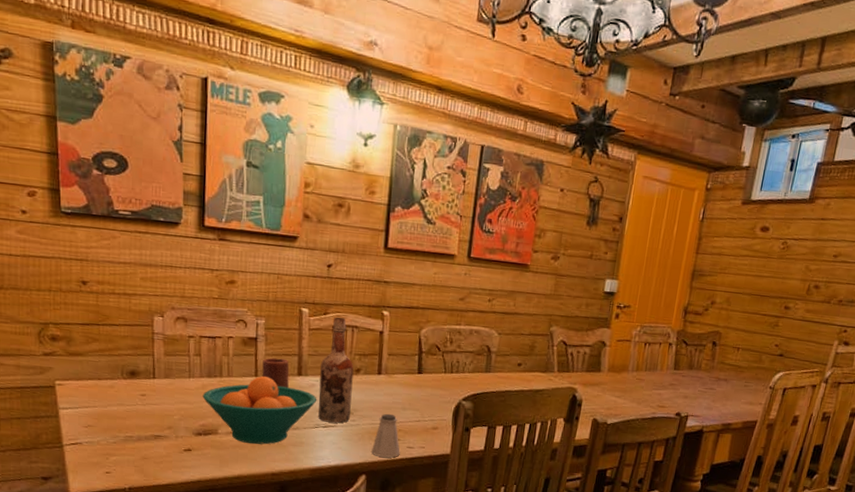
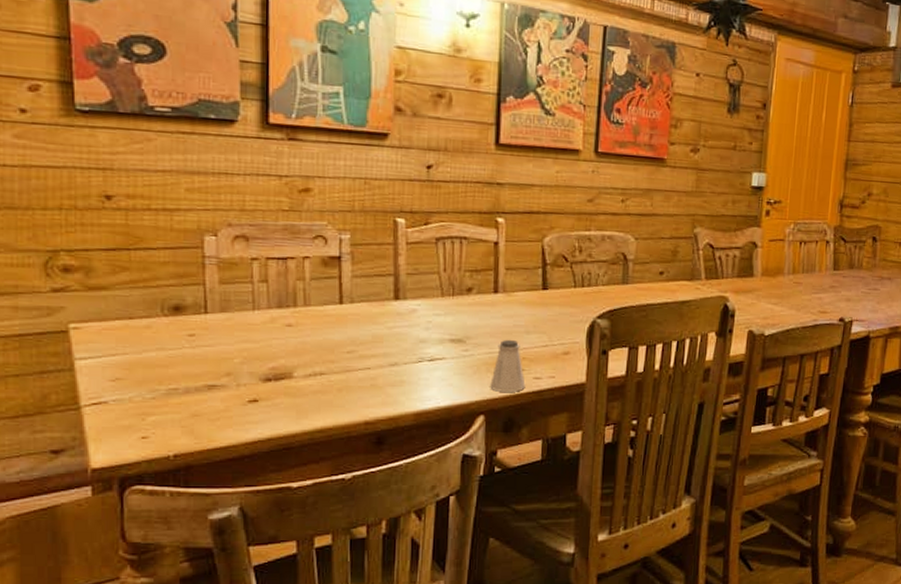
fruit bowl: present [202,376,317,445] -> none [271,303,420,387]
candle: present [262,357,290,388] -> none [348,279,384,316]
wine bottle: present [318,317,354,423] -> none [421,227,464,355]

